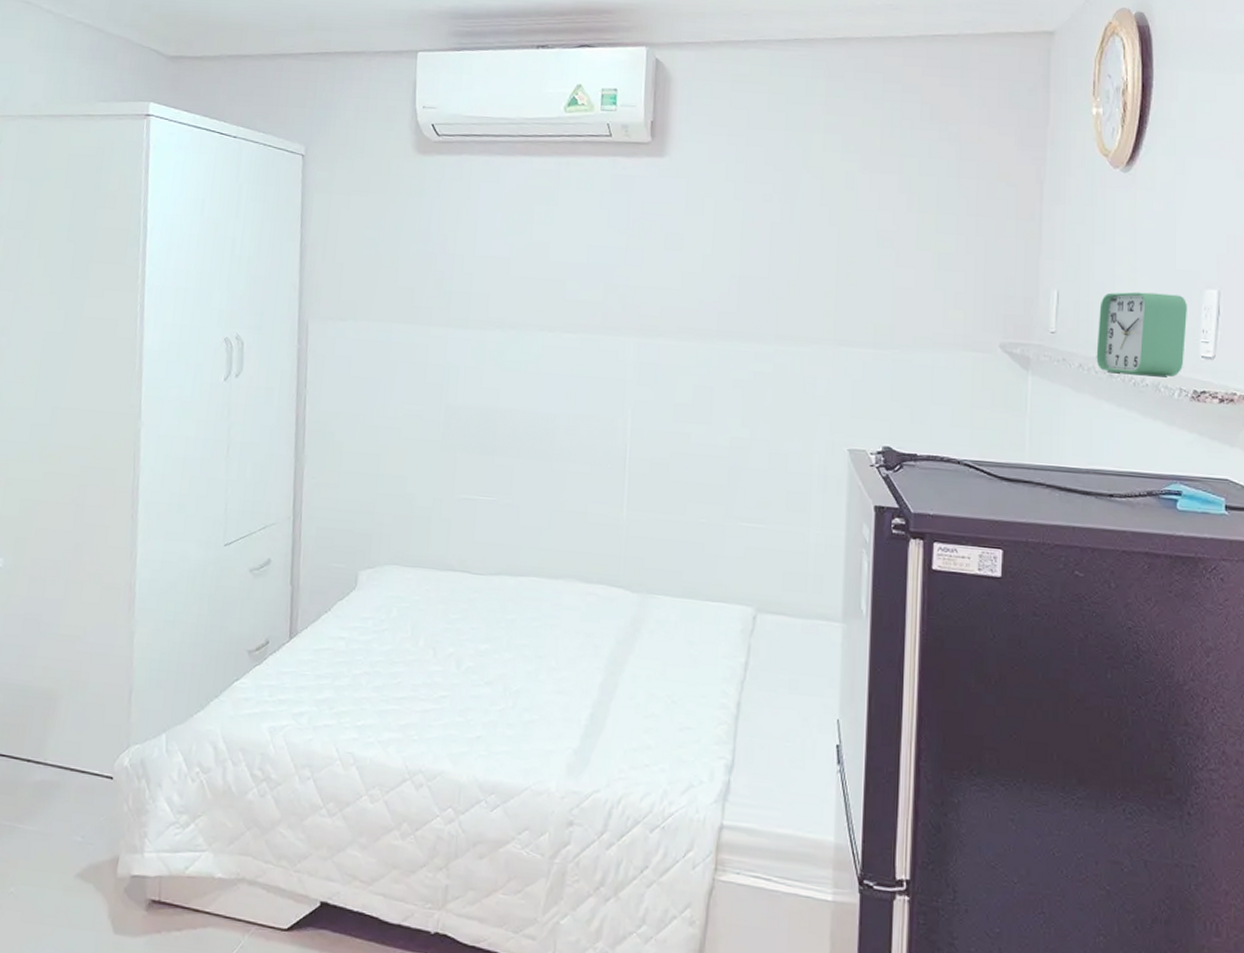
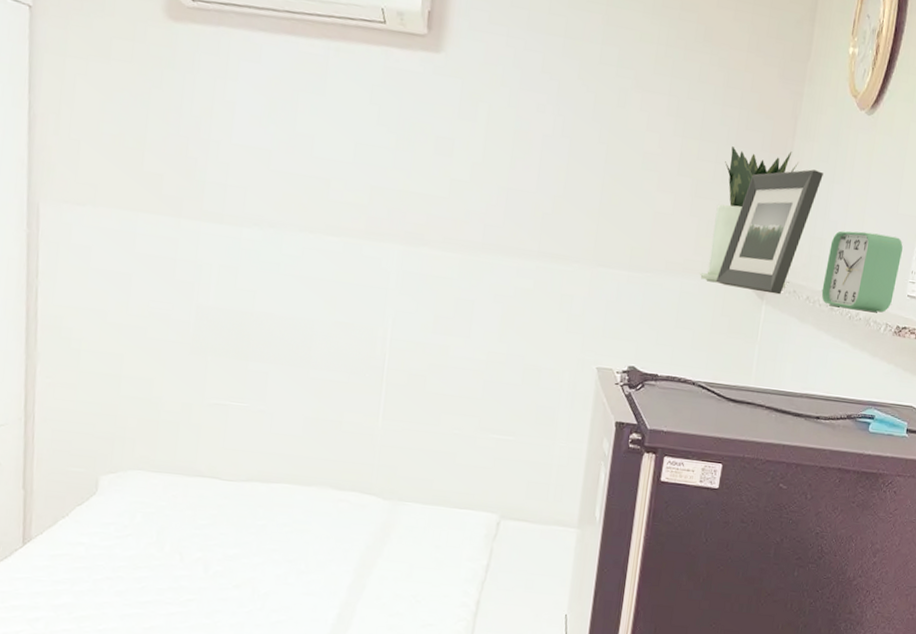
planter: none [952,216,1055,356] -> present [699,146,798,288]
picture frame: none [971,232,1080,364] -> present [715,169,823,295]

